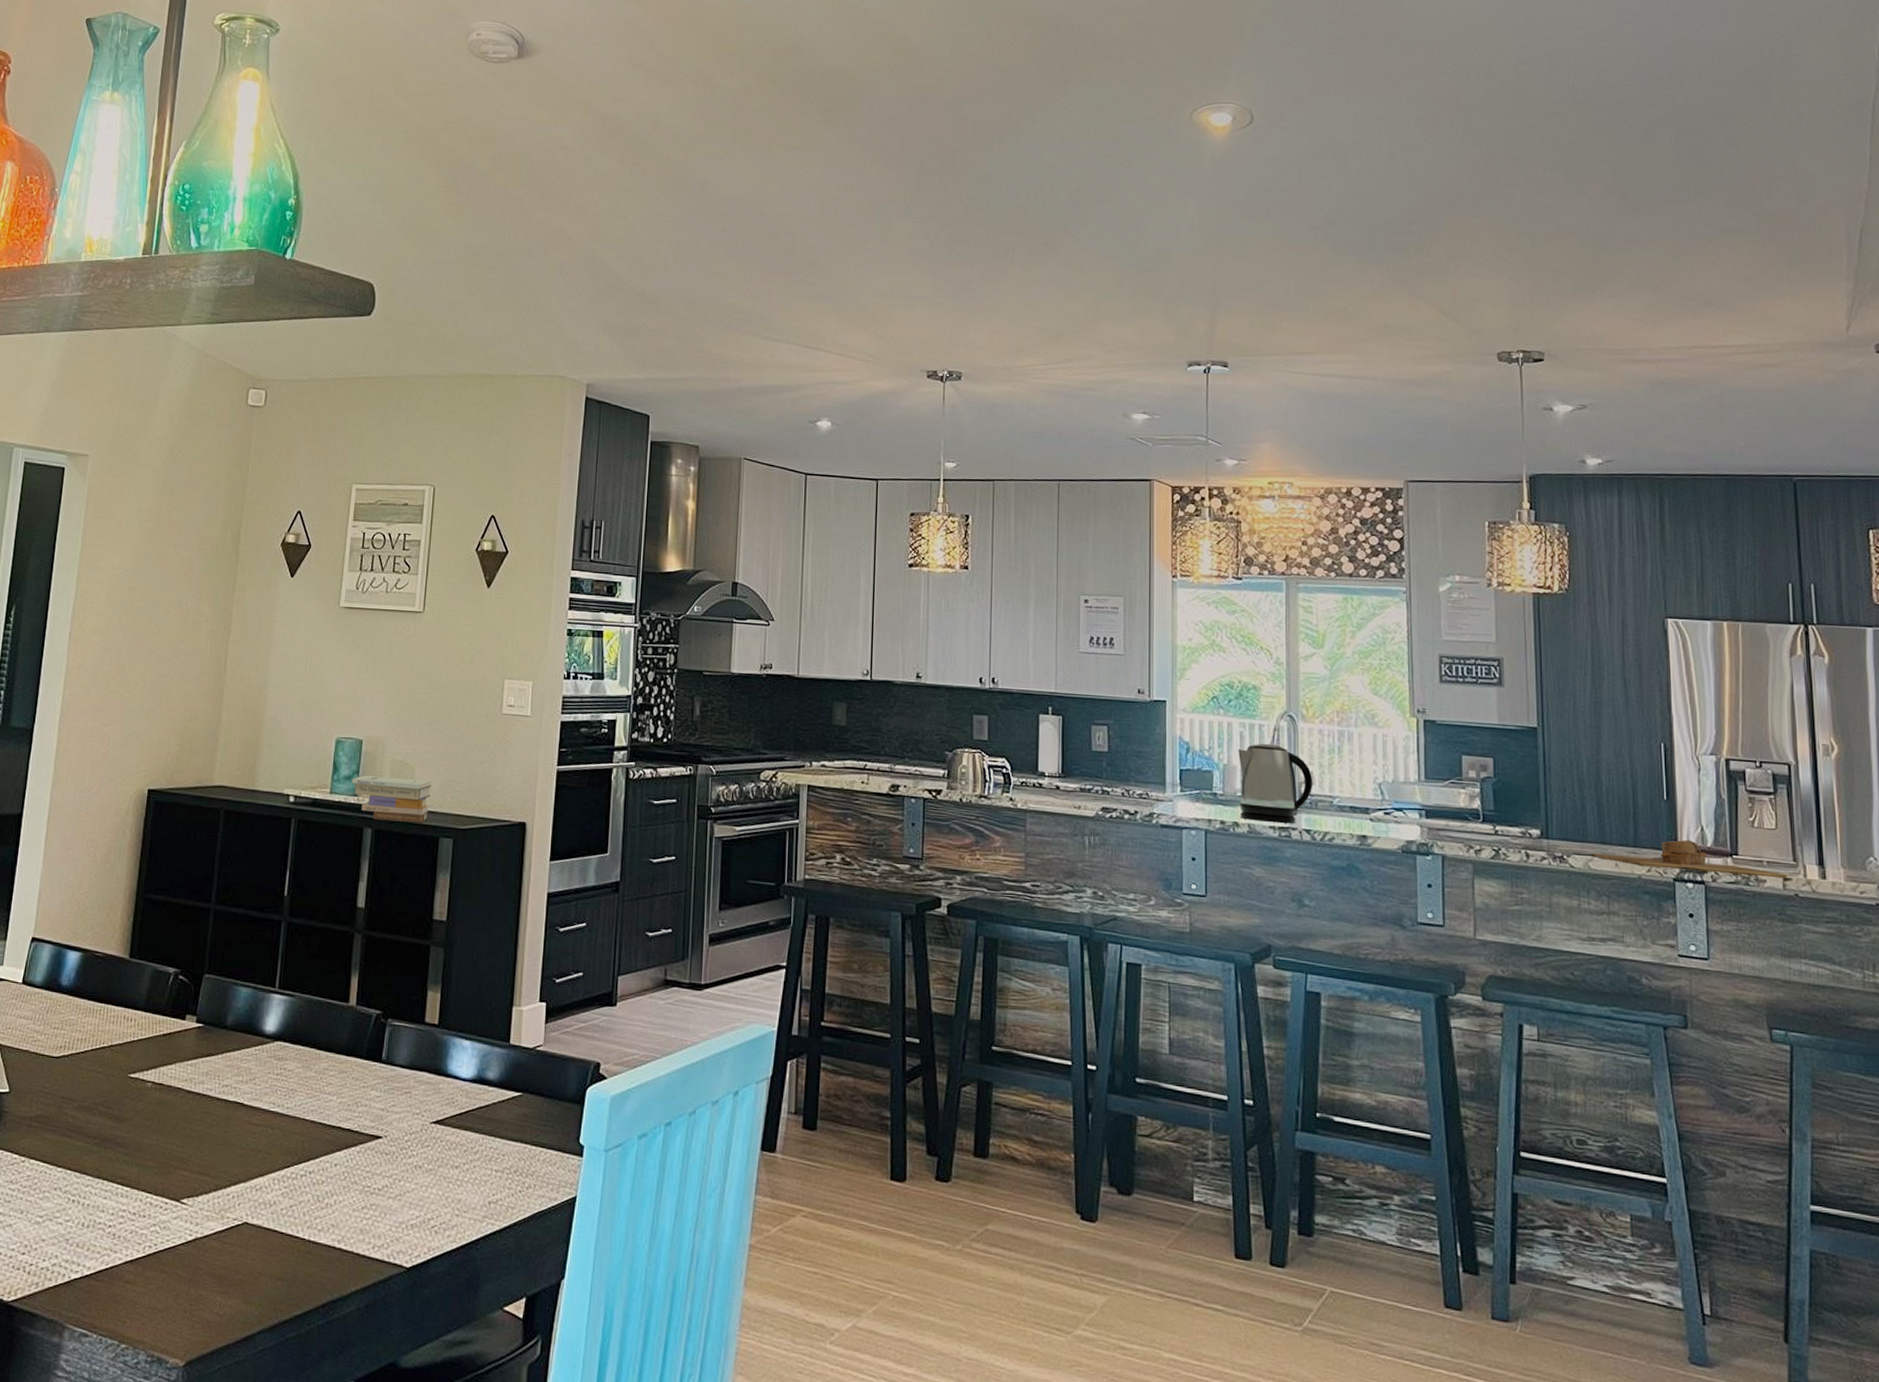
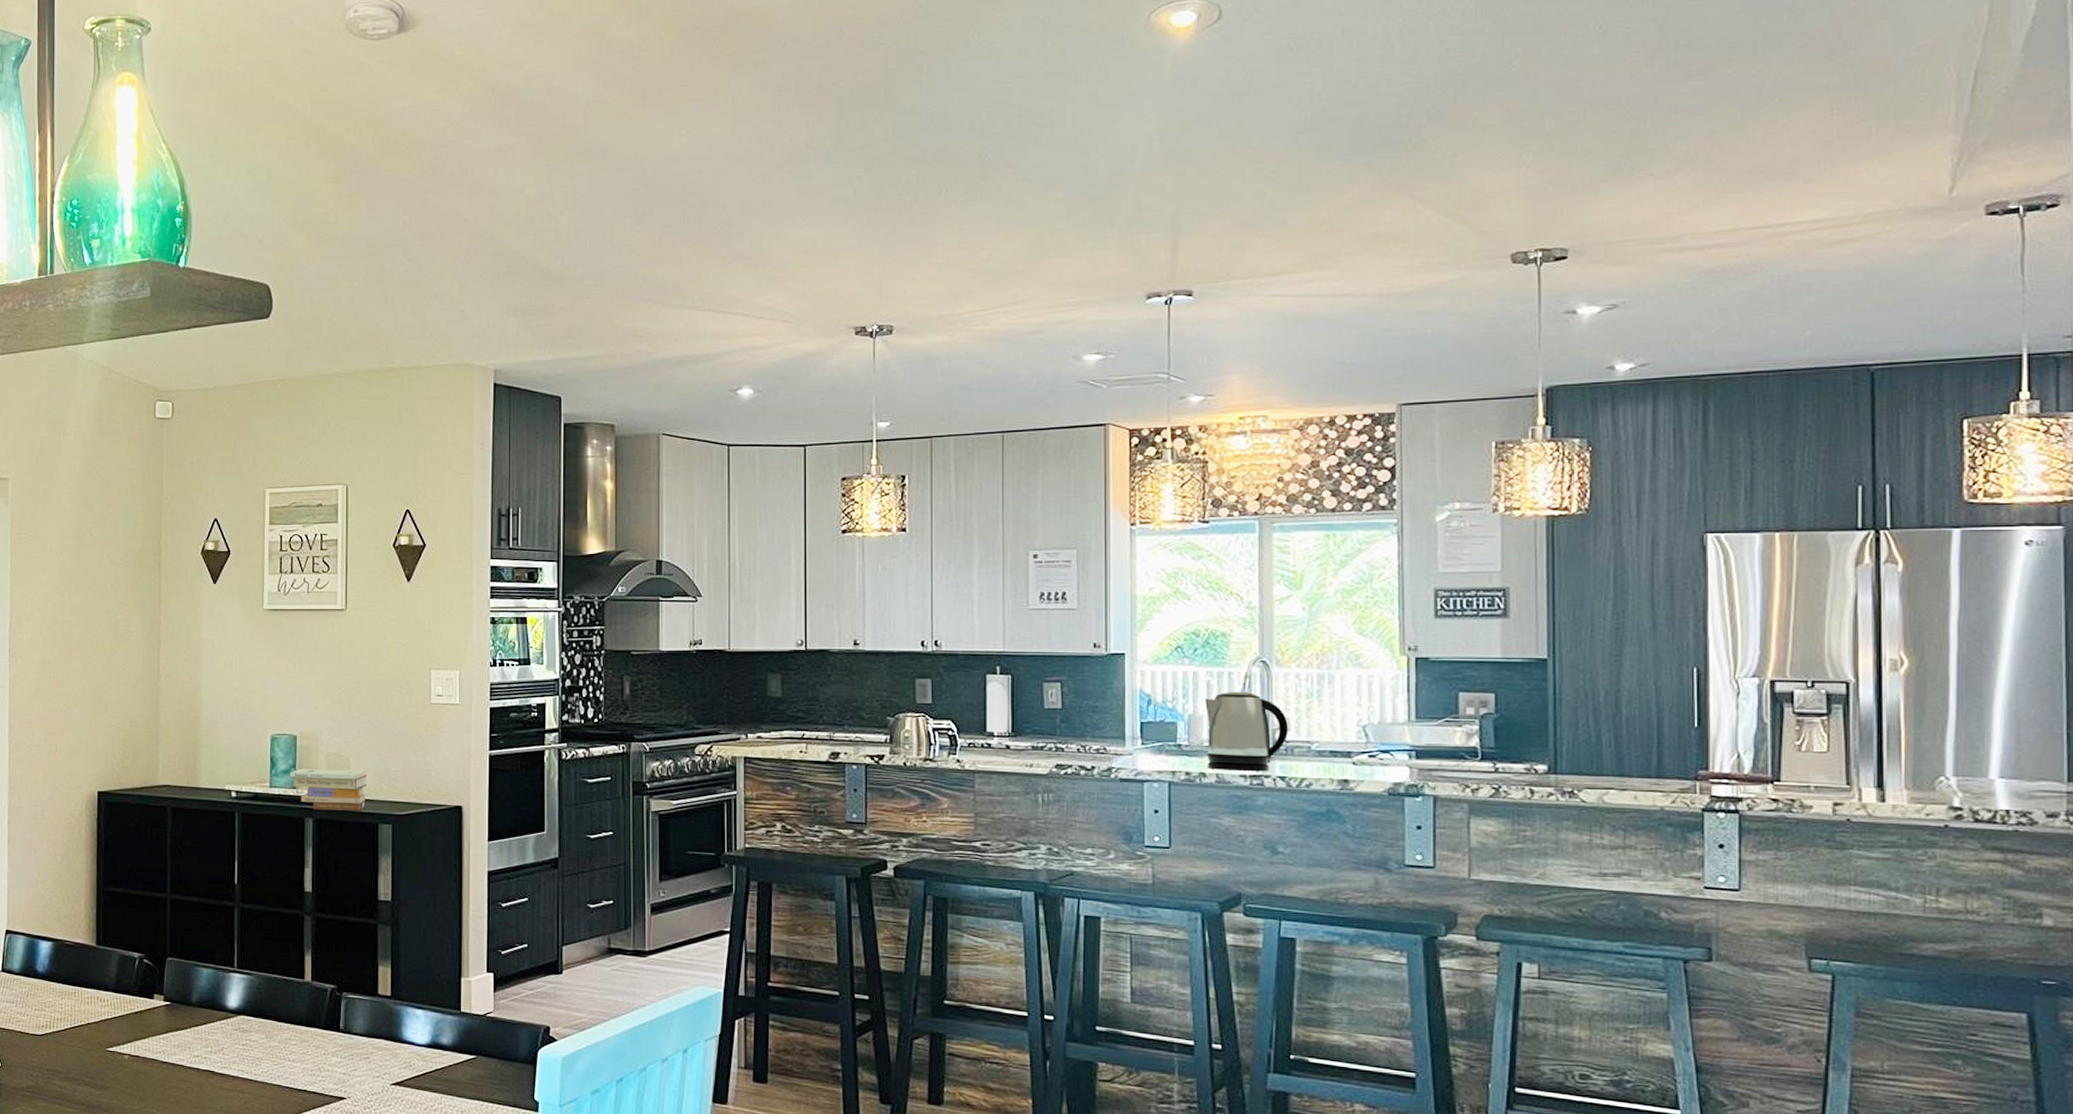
cutting board: present [1591,839,1787,879] -> none [1606,768,1839,803]

